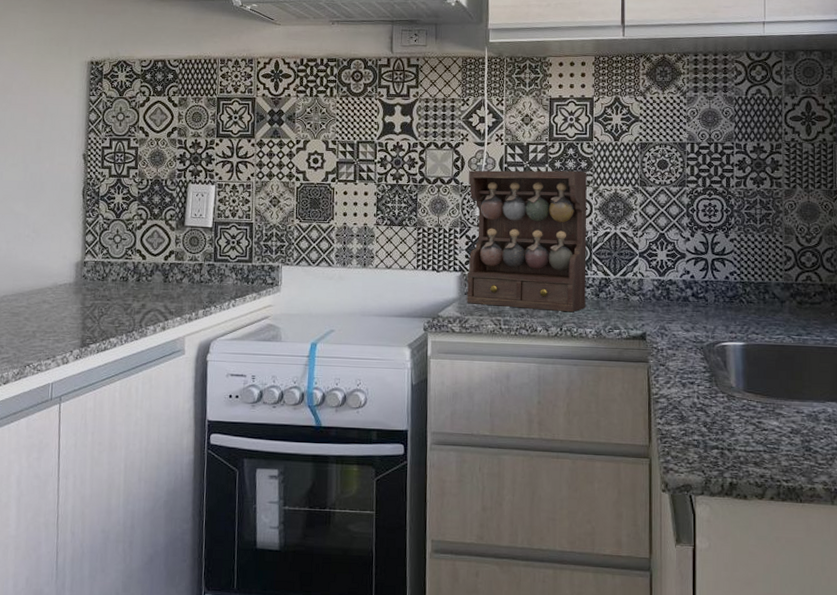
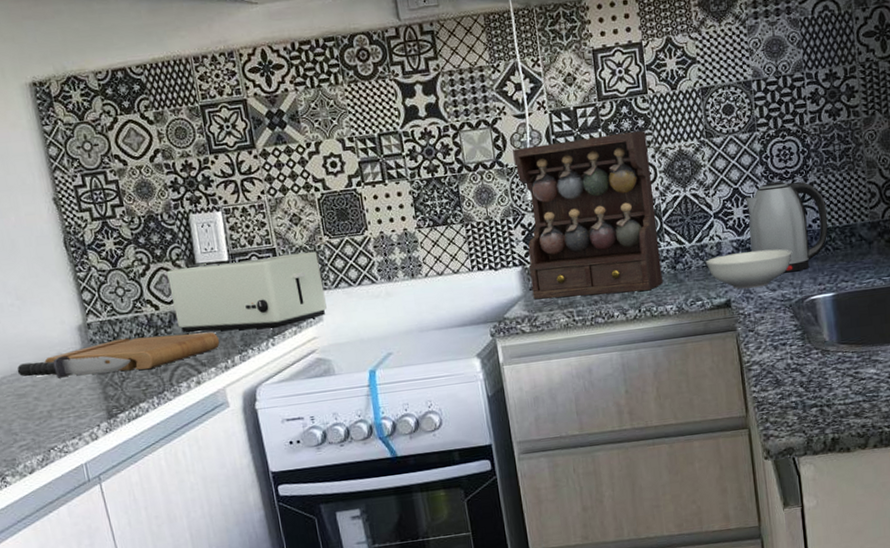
knife: none [17,286,112,306] -> present [17,356,131,378]
cutting board: none [41,279,190,310] -> present [44,332,220,371]
toaster: none [157,226,287,292] -> present [167,251,327,333]
bowl: none [626,291,708,326] -> present [705,249,792,289]
kettle: none [669,233,744,317] -> present [745,181,828,273]

